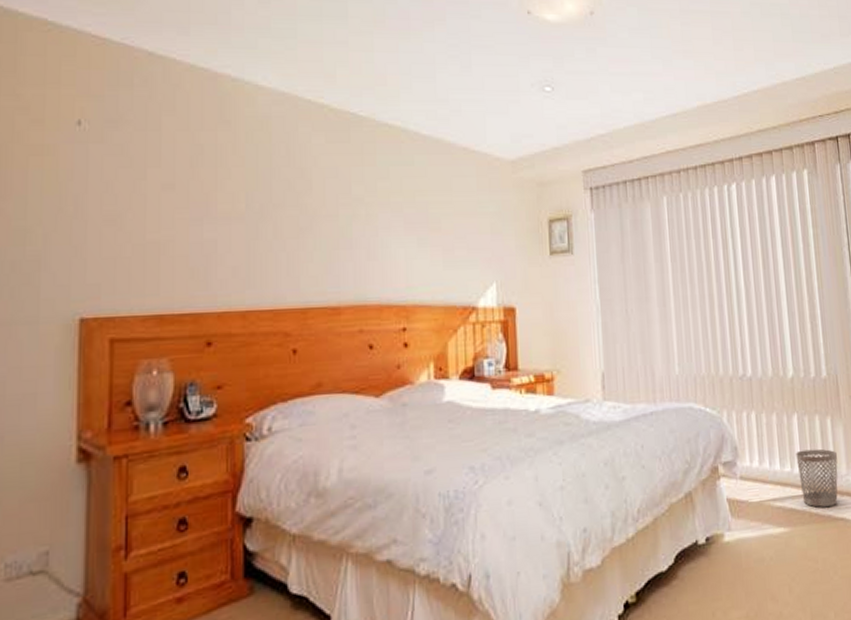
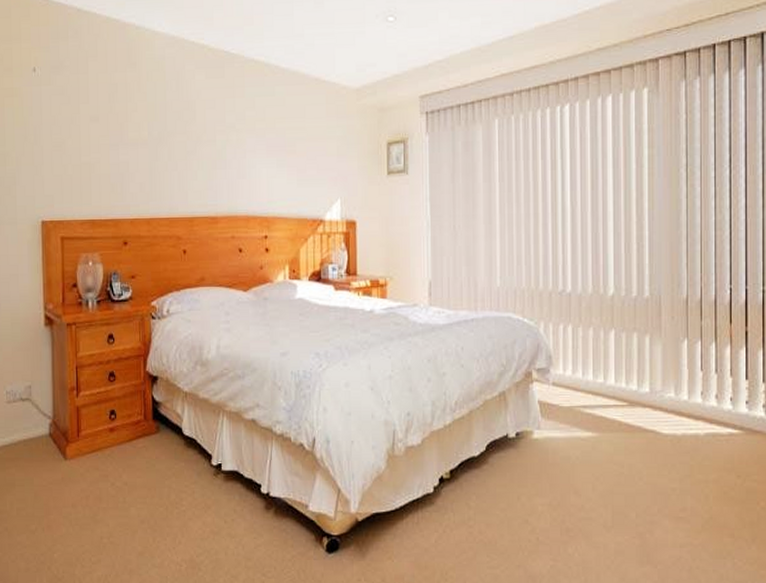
wastebasket: present [796,449,838,507] -> none [610,364,654,418]

